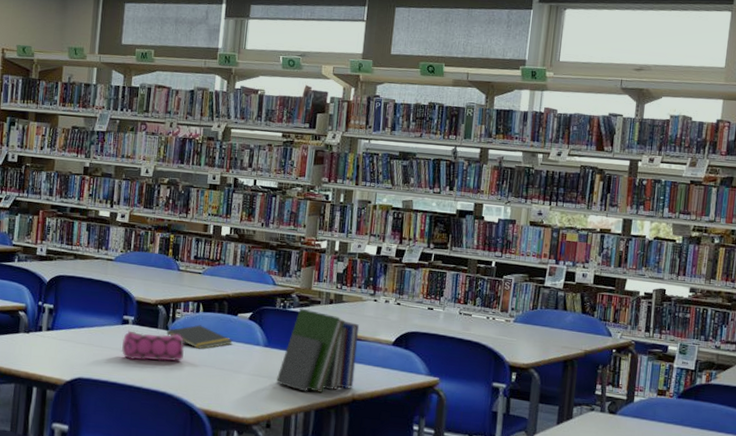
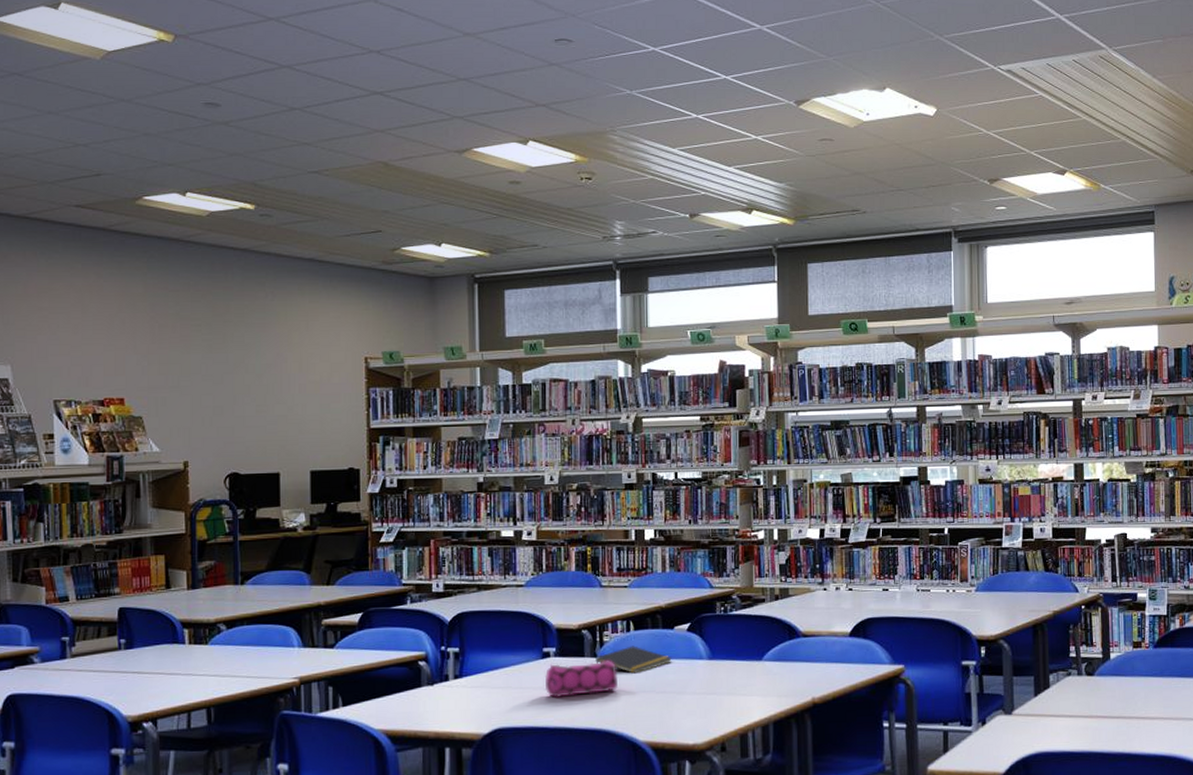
book: present [276,308,360,394] -> none [727,609,813,704]

